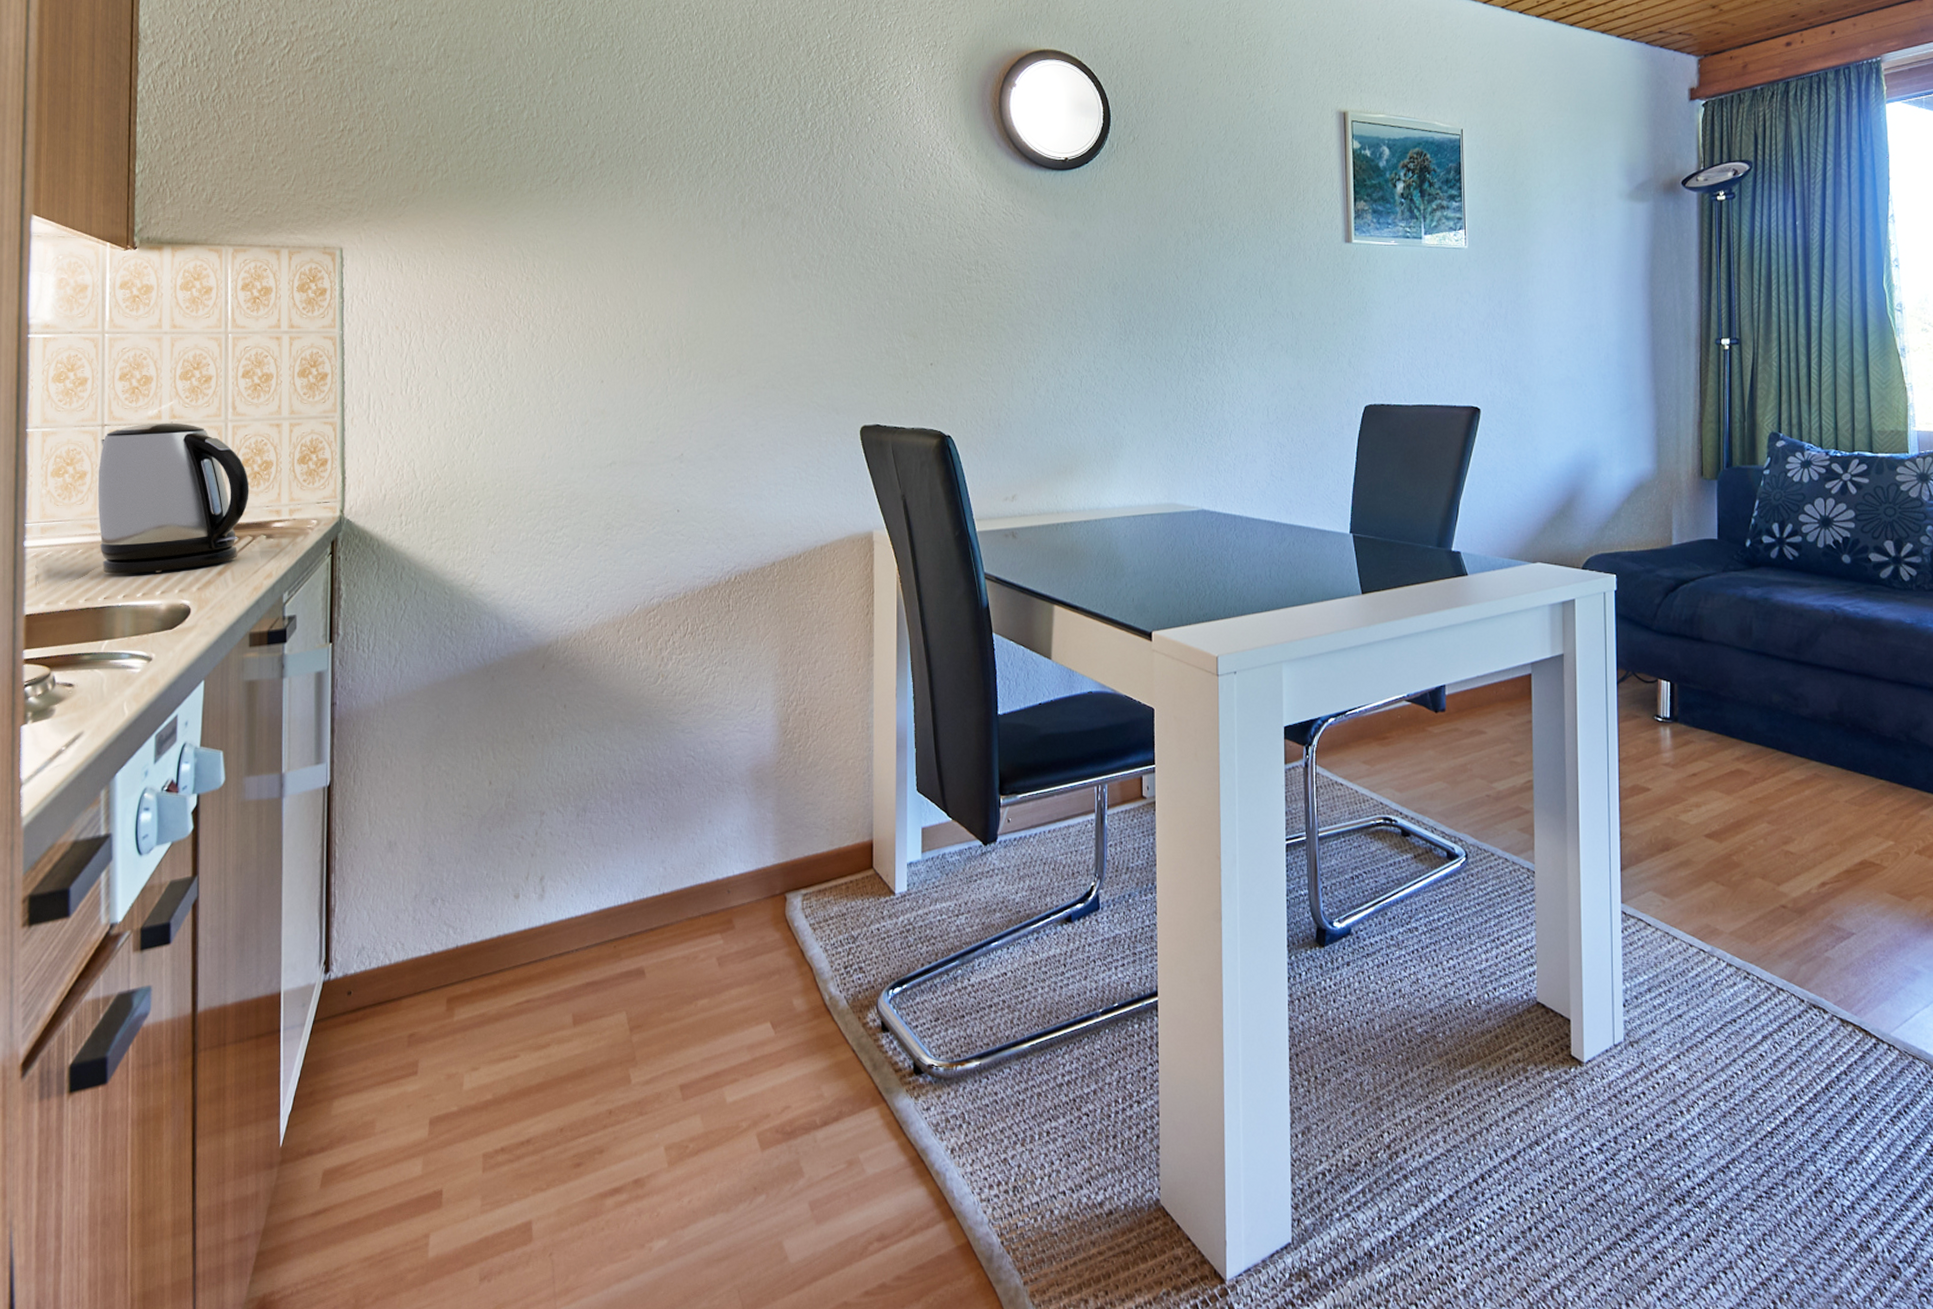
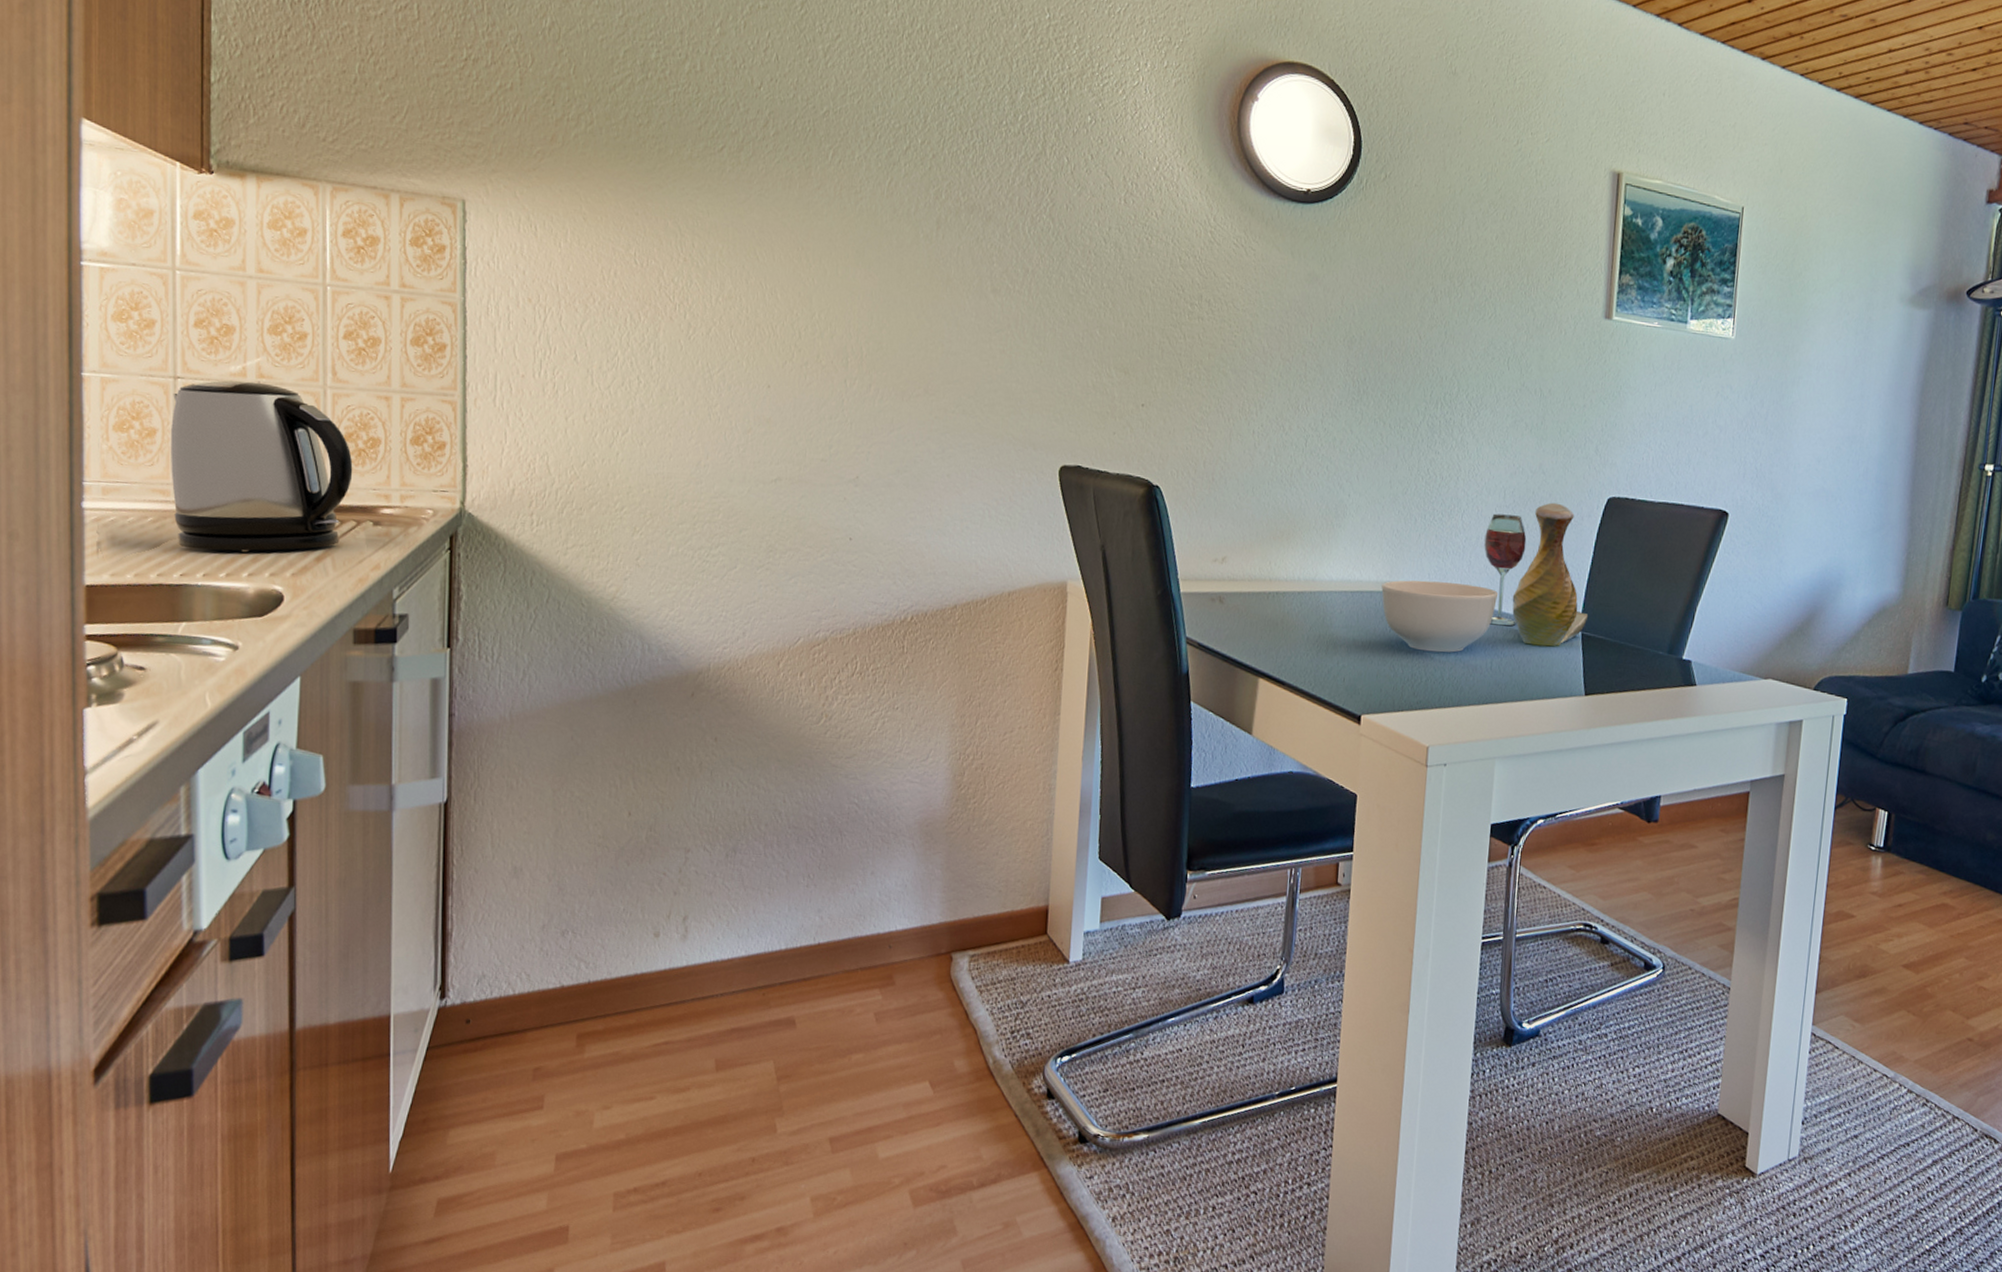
bowl: none [1161,499,1271,566] -> present [1381,580,1499,653]
wineglass: none [1253,431,1292,535] -> present [1484,513,1527,626]
vase: none [1284,415,1358,551] -> present [1512,502,1589,647]

